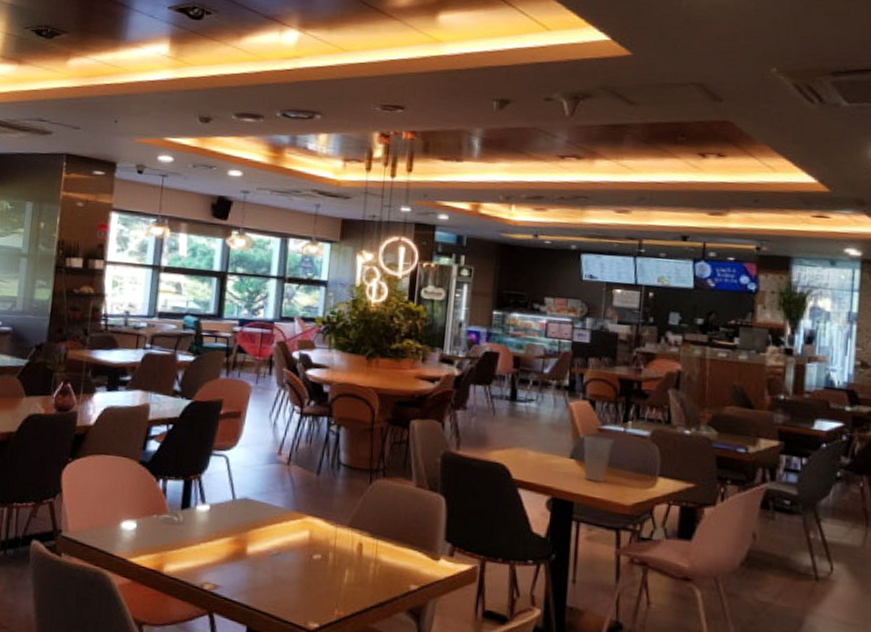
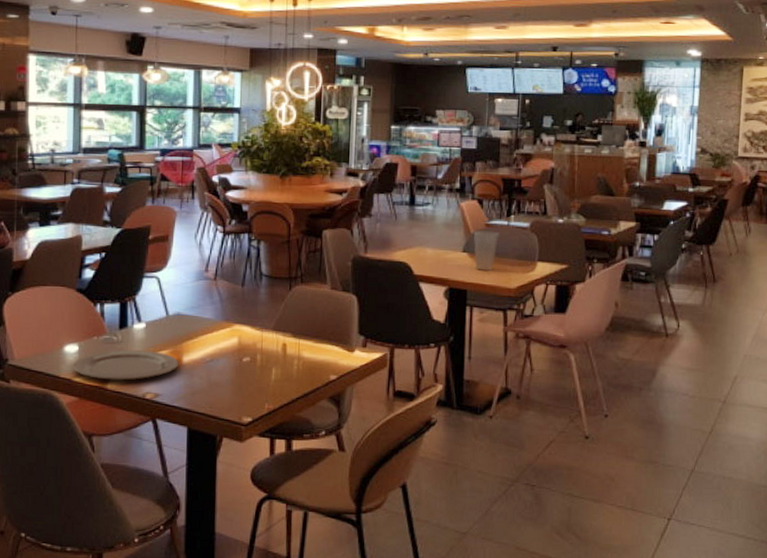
plate: none [129,531,243,568] -> present [73,349,179,382]

